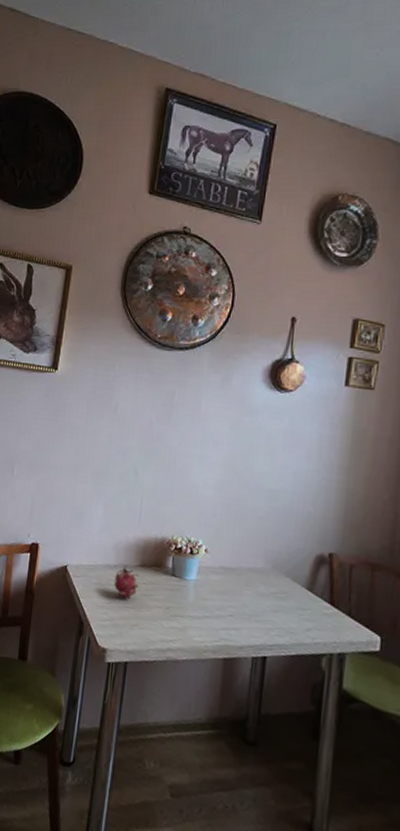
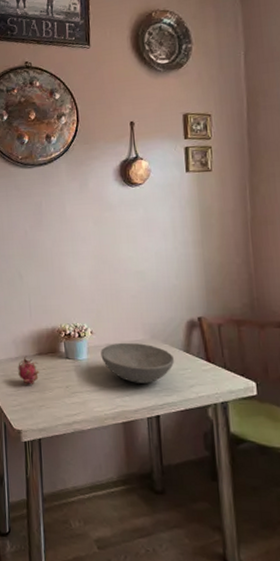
bowl: none [212,567,295,619] -> present [101,343,175,383]

